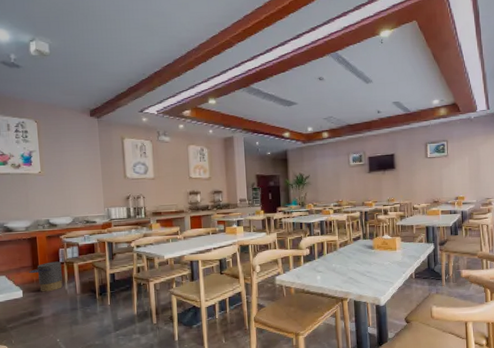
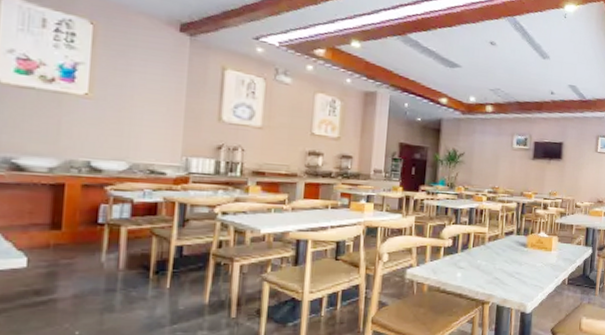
trash can: present [29,261,63,292] -> none [43,221,101,263]

